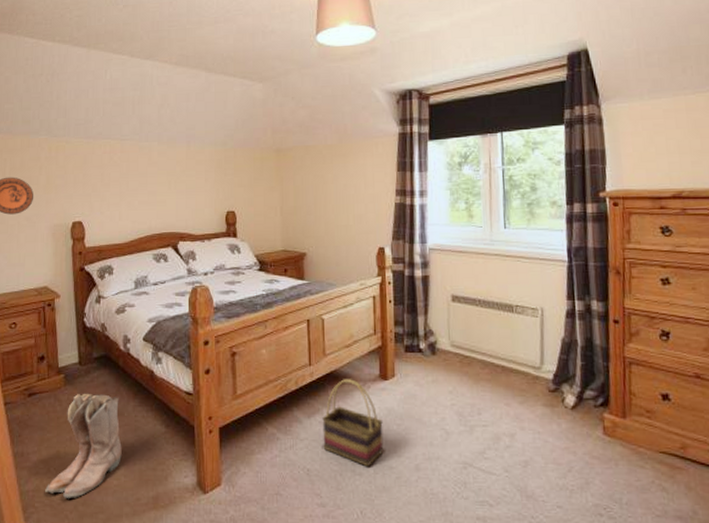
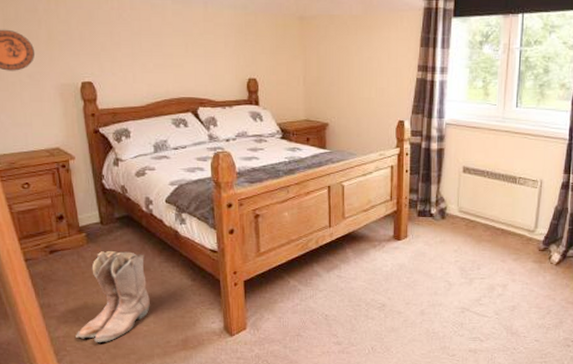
basket: present [322,379,384,467] -> none [340,239,394,313]

